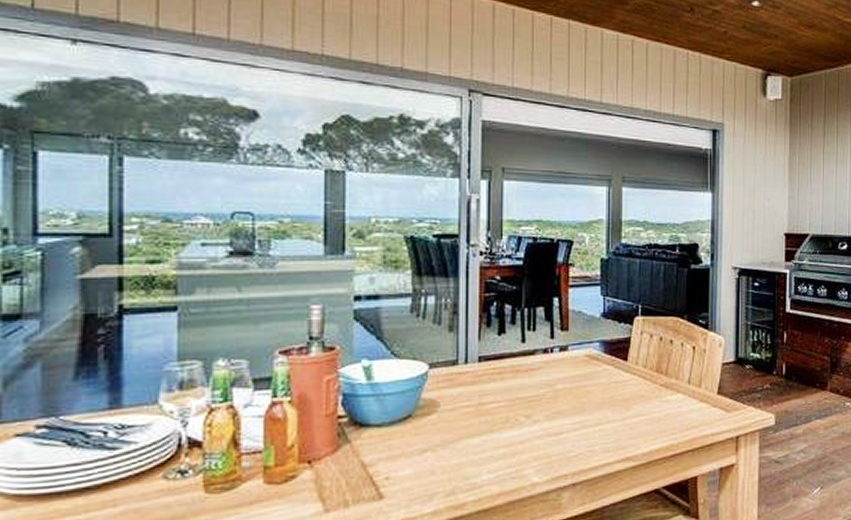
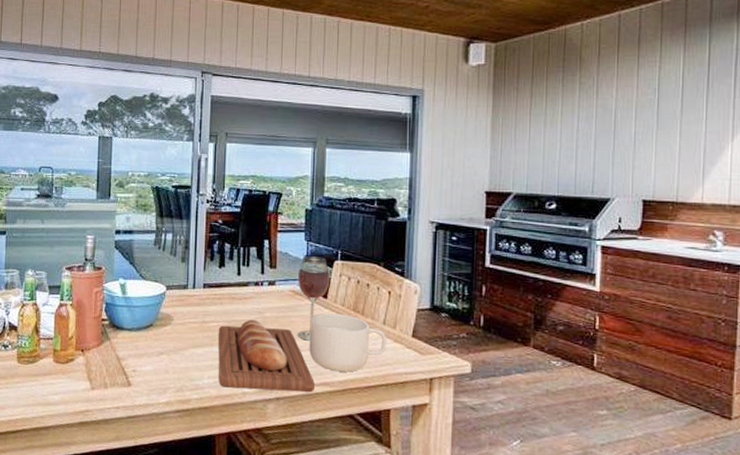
bread loaf: none [499,394,616,481] -> present [218,319,314,393]
wineglass: none [593,313,630,412] -> present [297,256,330,341]
cup: none [609,377,692,443] -> present [309,313,387,372]

